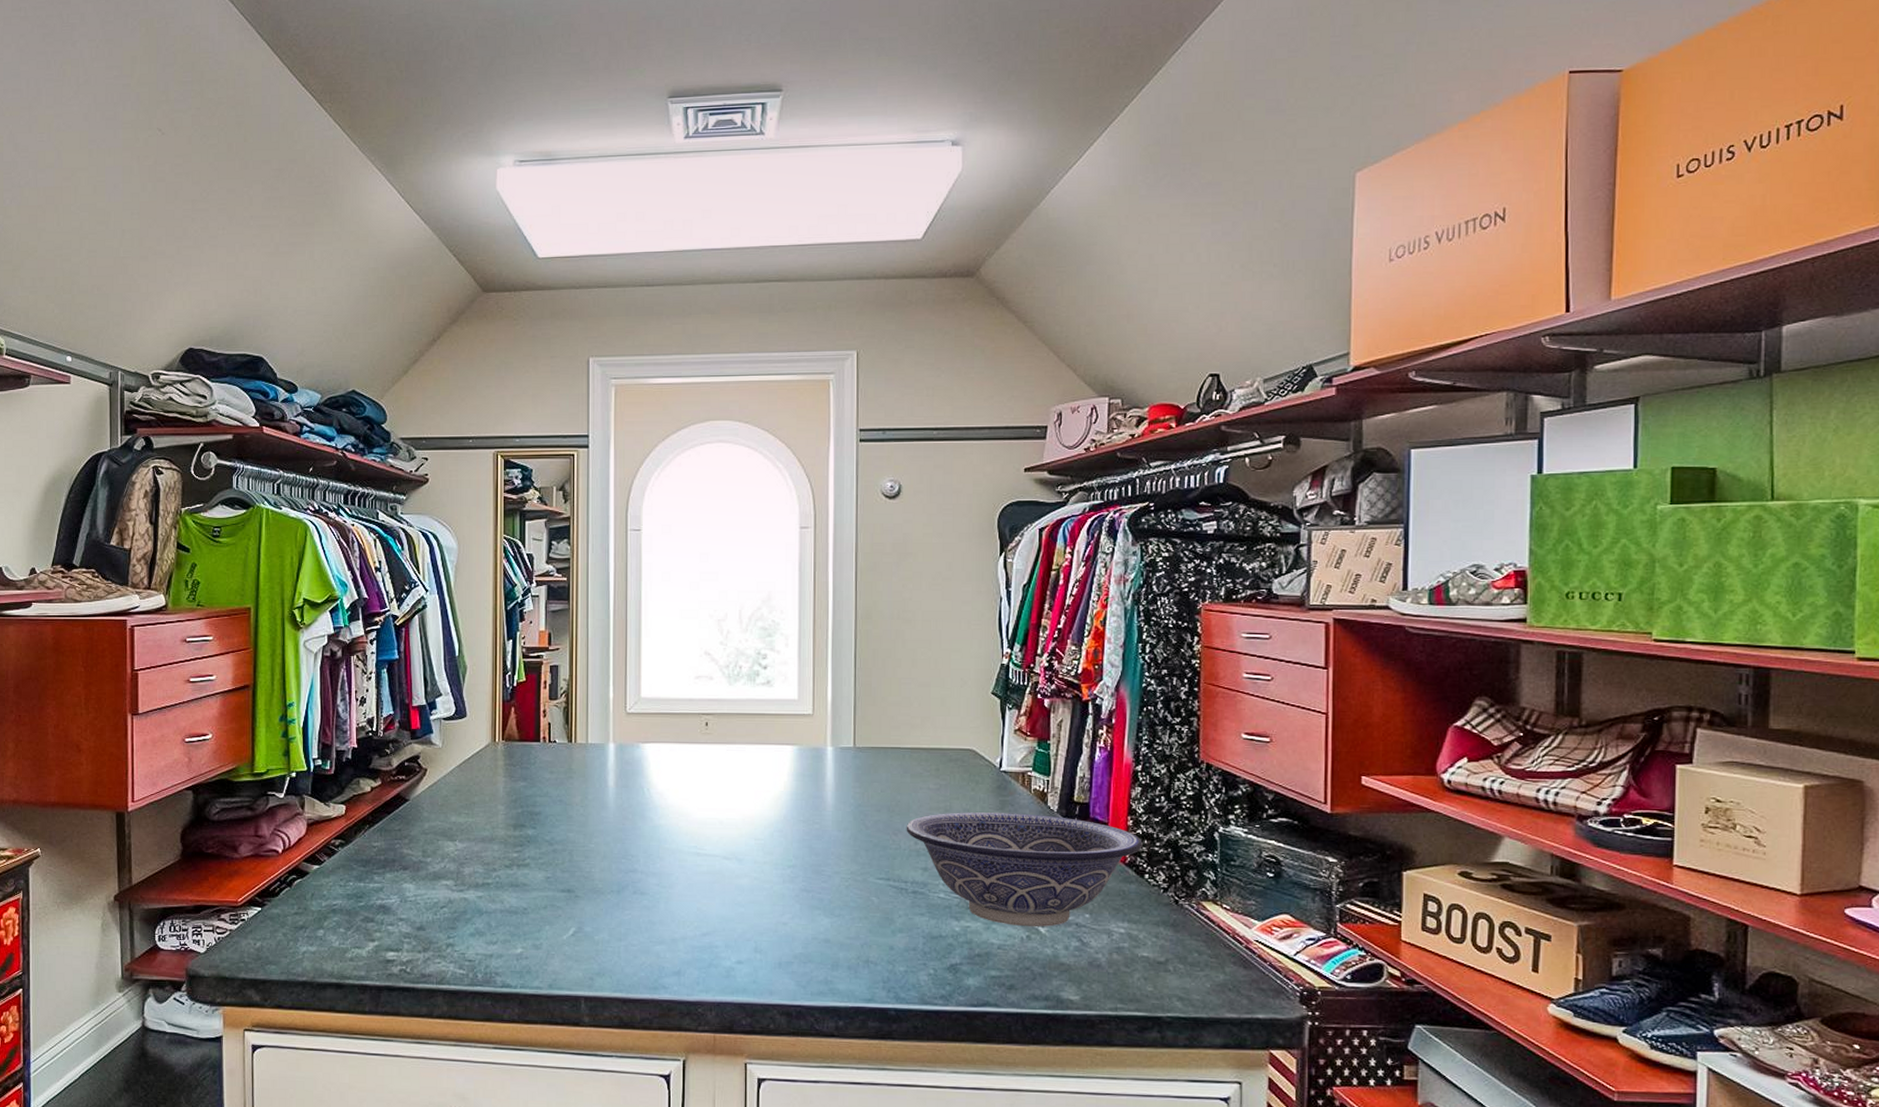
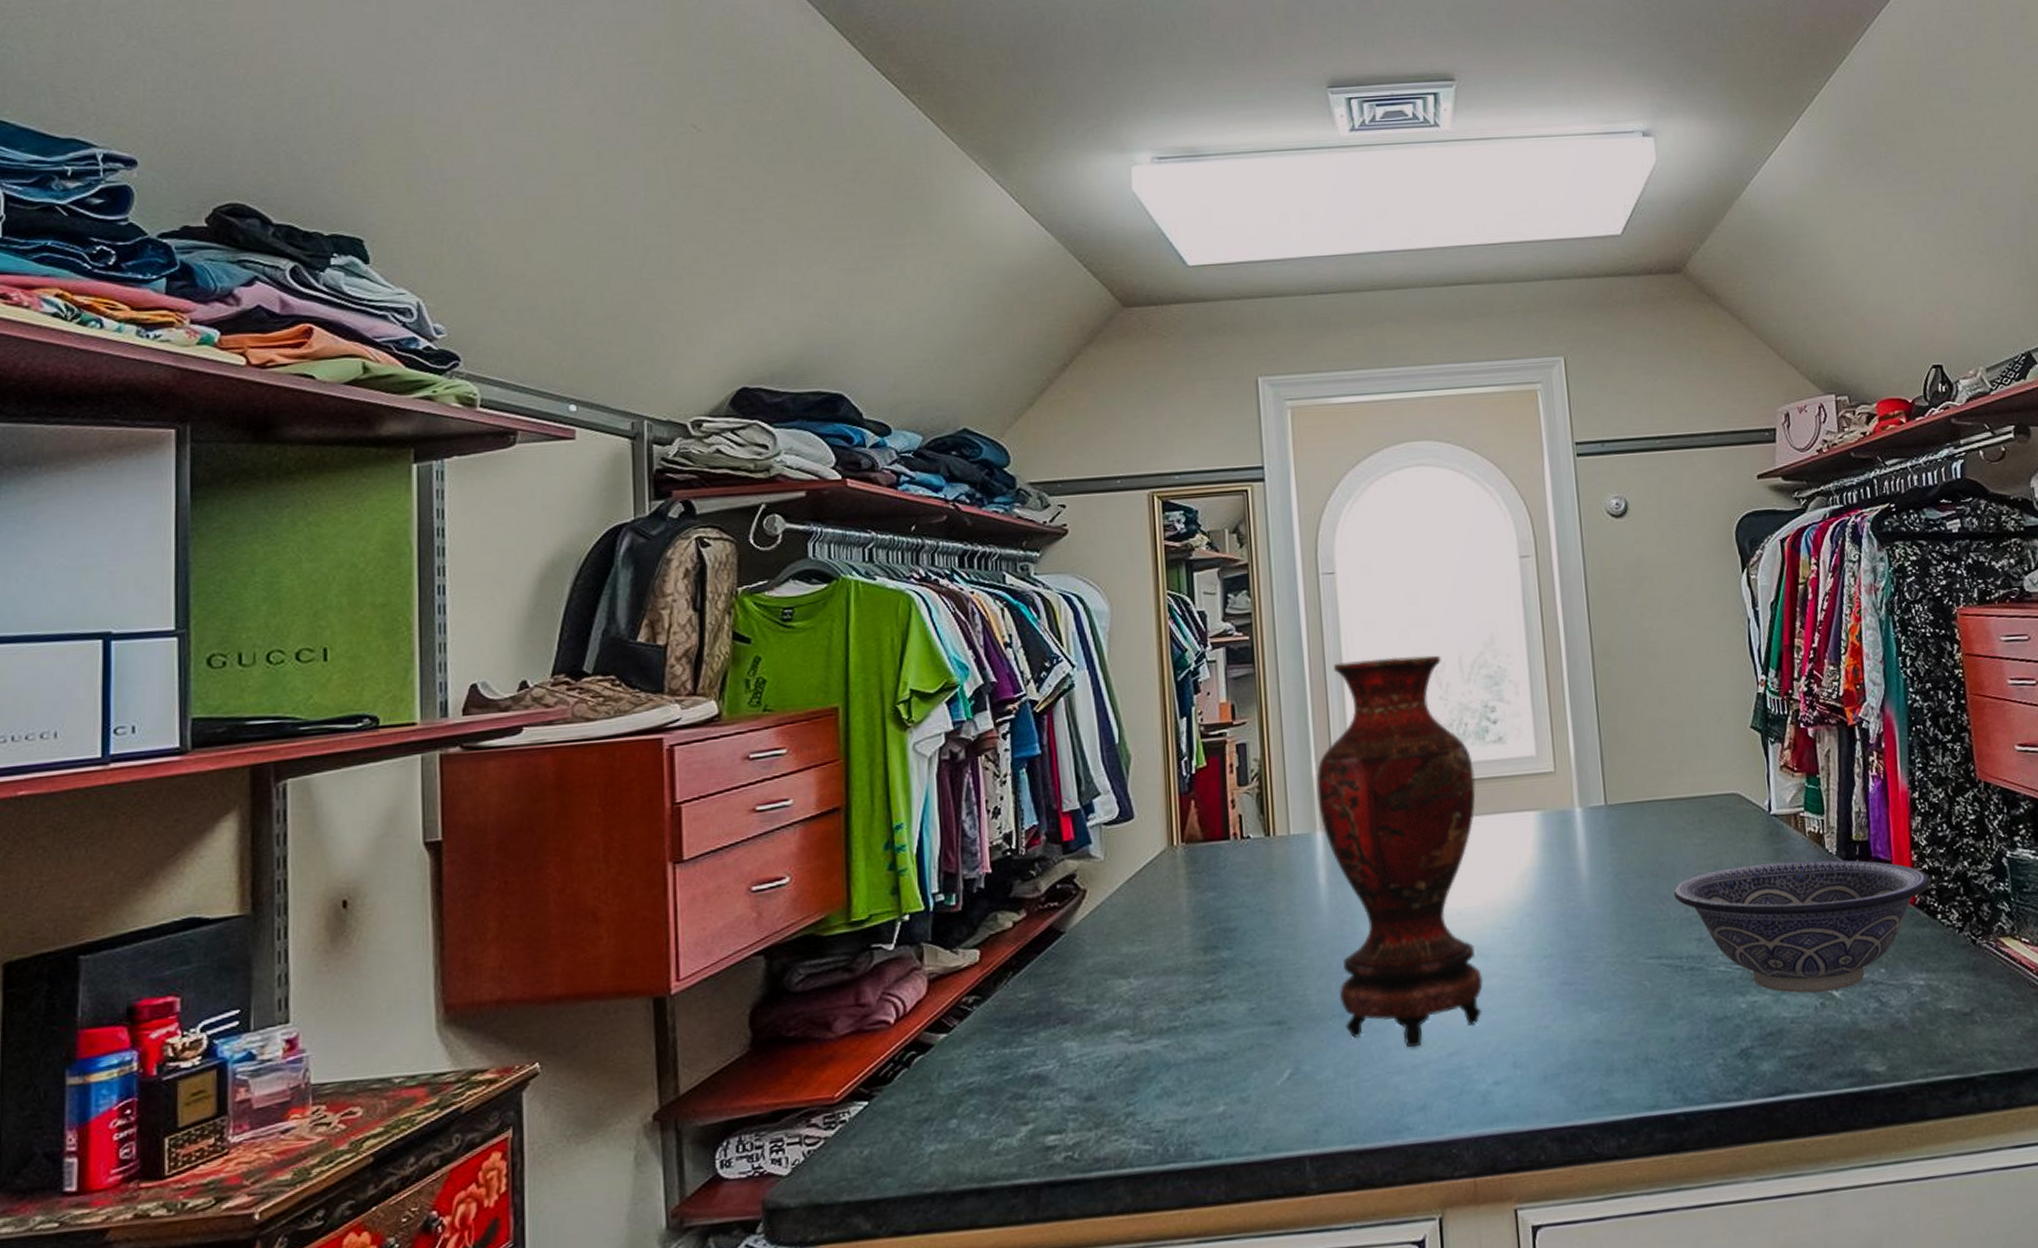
vase: none [612,605,744,925] -> present [1316,655,1484,1048]

